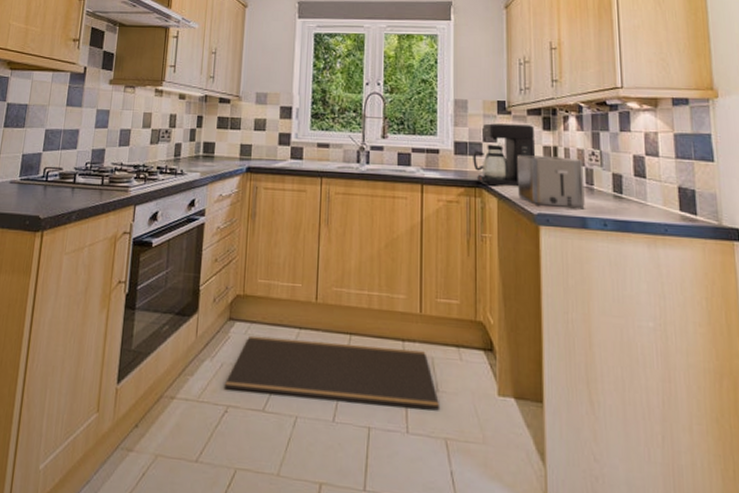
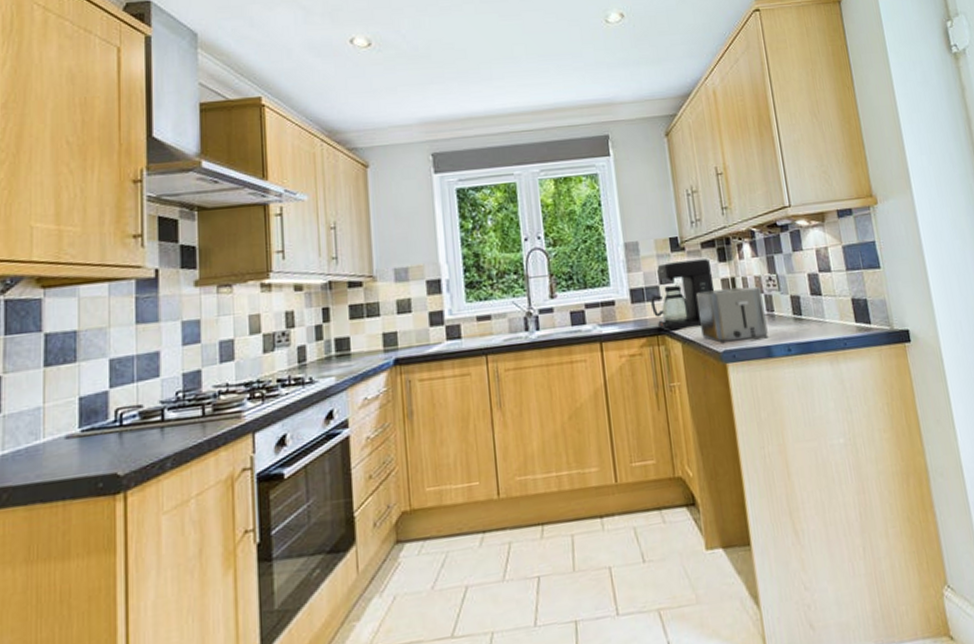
door mat: present [225,335,439,411] -> none [401,523,648,625]

